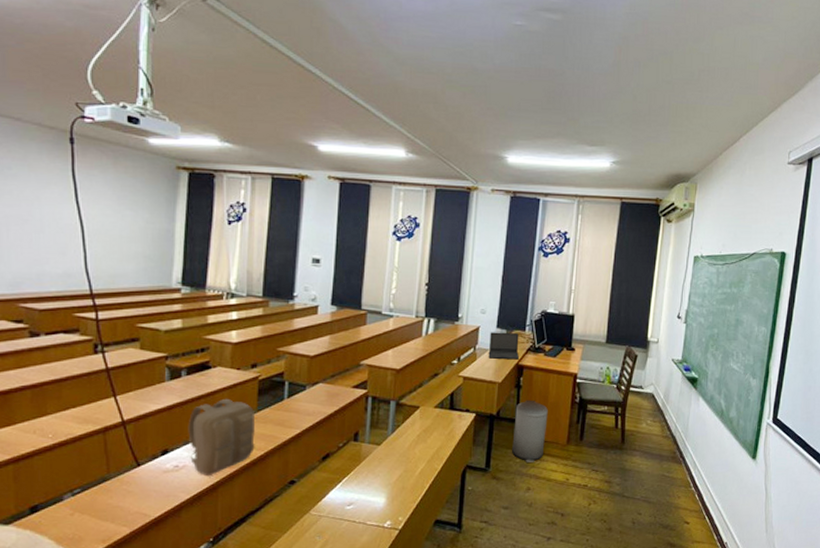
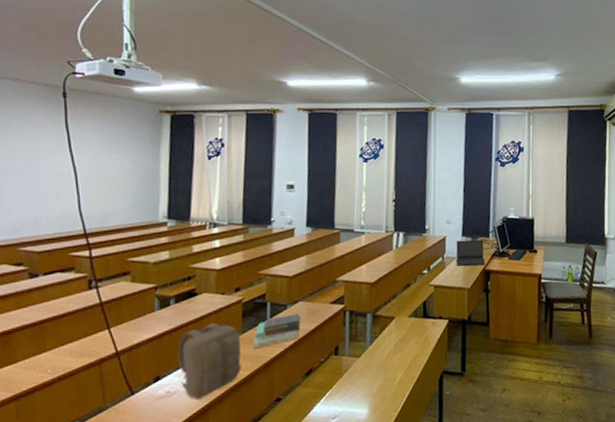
books: none [269,395,321,429] -> present [253,313,302,349]
pedal bin: present [512,400,548,462] -> none [485,302,517,364]

